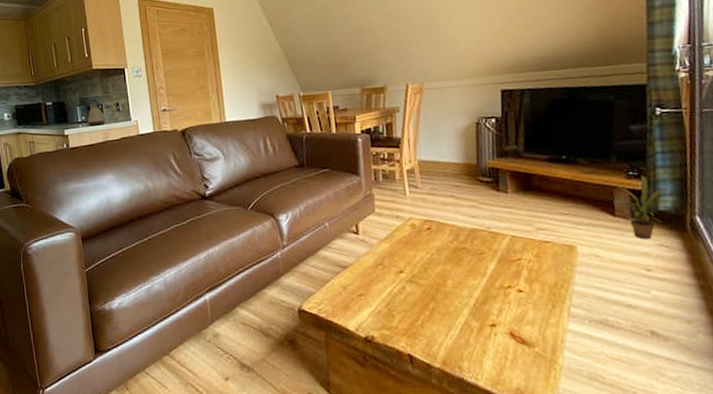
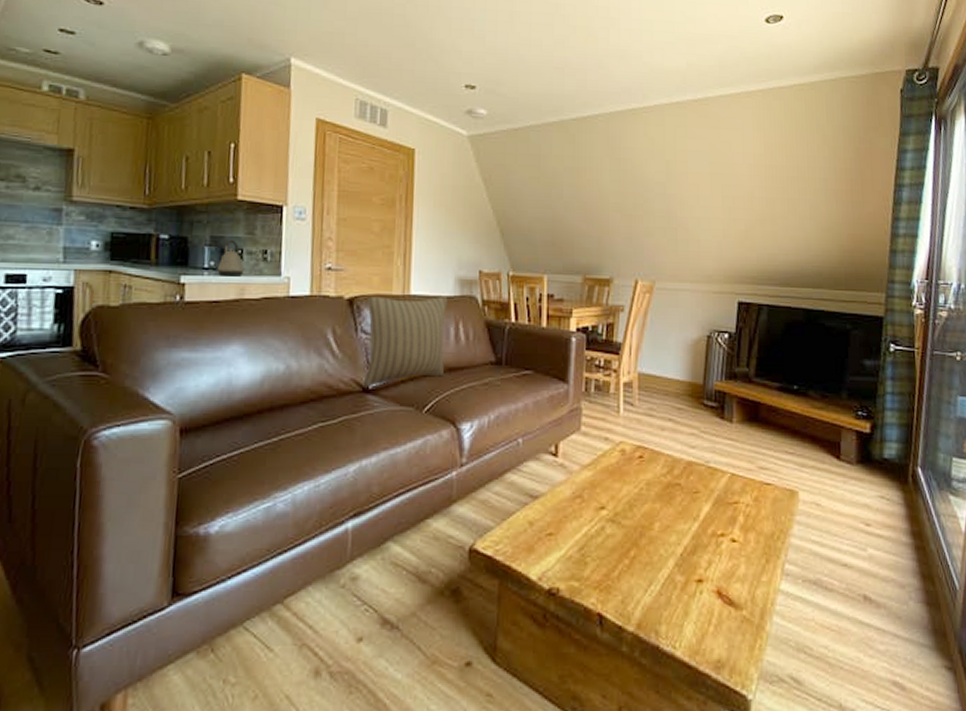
pillow: none [196,119,260,195] -> present [364,297,448,387]
potted plant: present [614,175,669,239] -> none [840,416,895,489]

